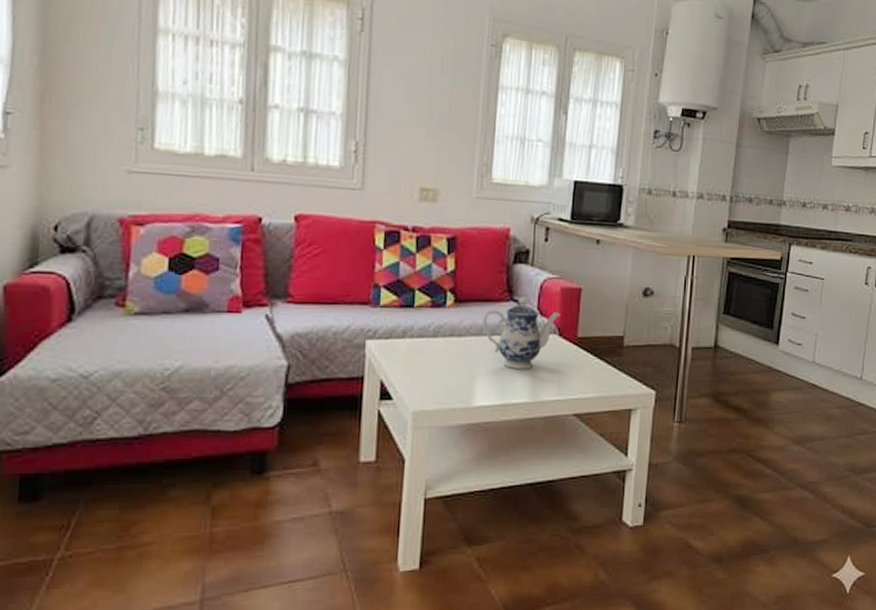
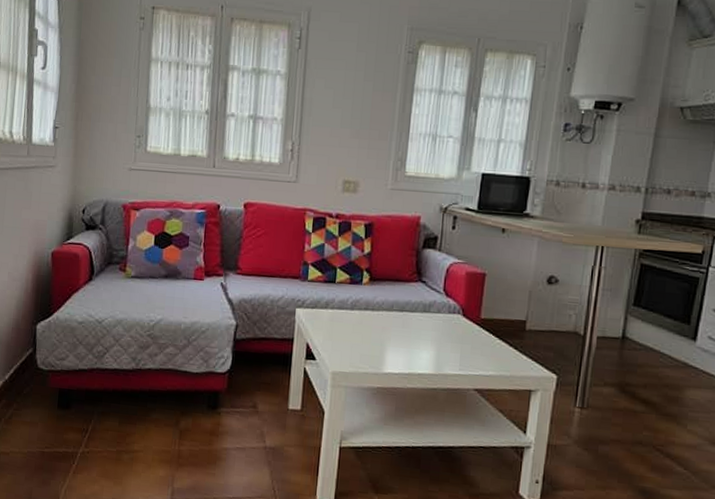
teapot: present [482,296,560,369] -> none [393,278,465,344]

